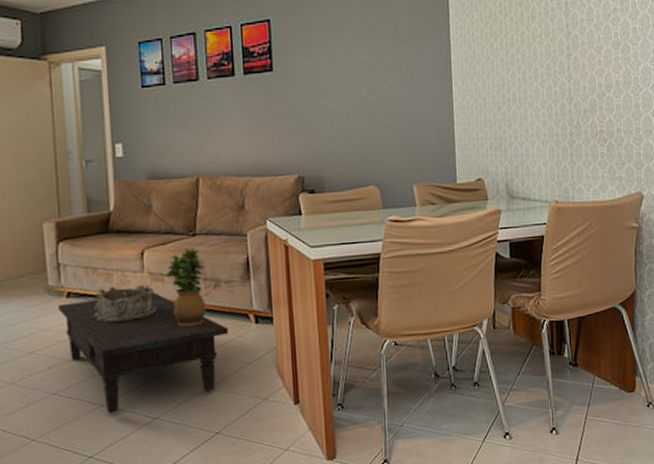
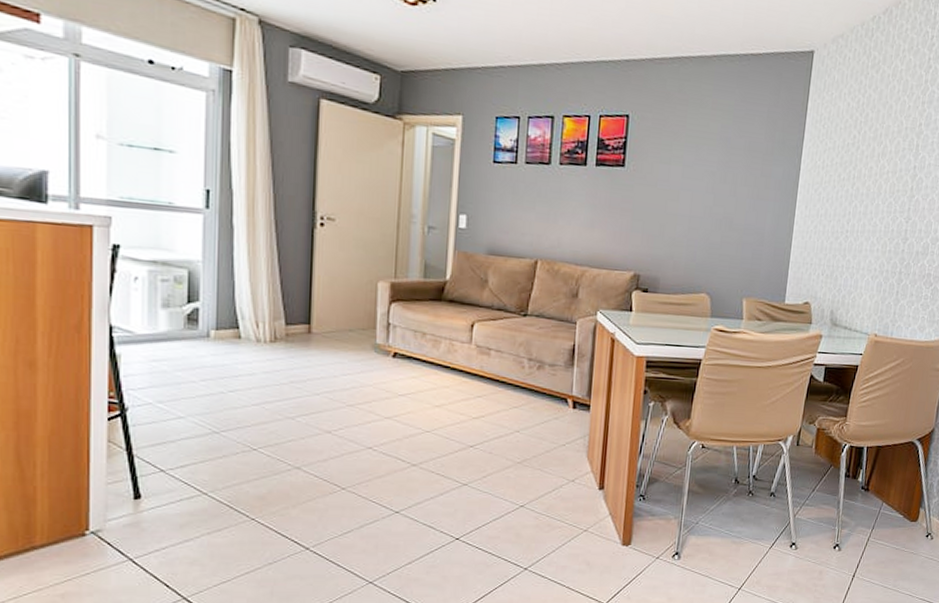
coffee table: present [58,291,229,414] -> none [383,362,546,474]
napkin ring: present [93,285,157,324] -> none [417,353,479,390]
potted plant: present [165,247,206,327] -> none [492,327,532,403]

